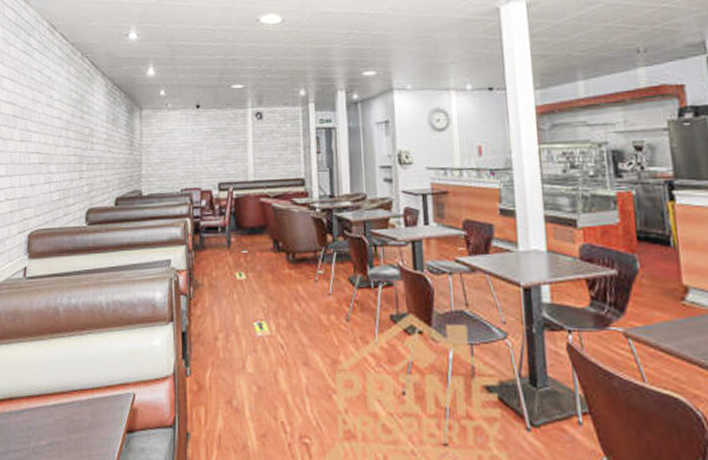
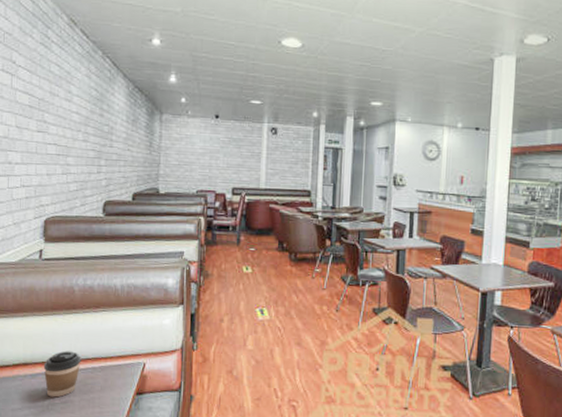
coffee cup: none [28,382,68,438] -> present [43,351,82,398]

